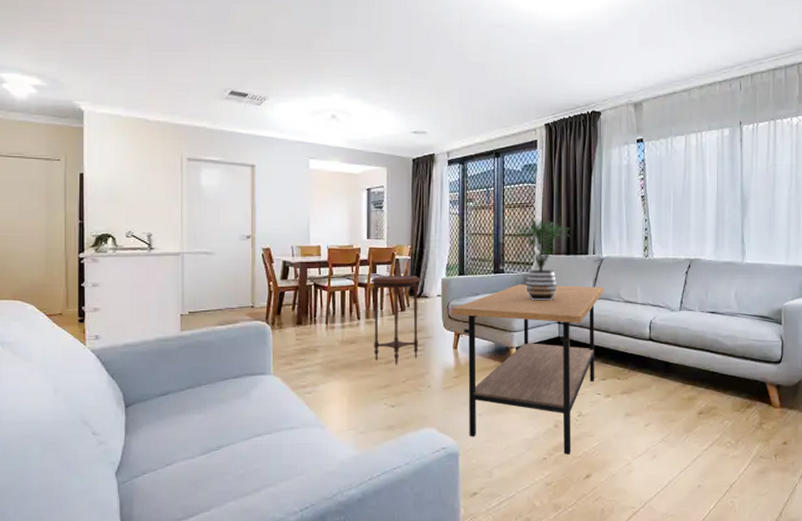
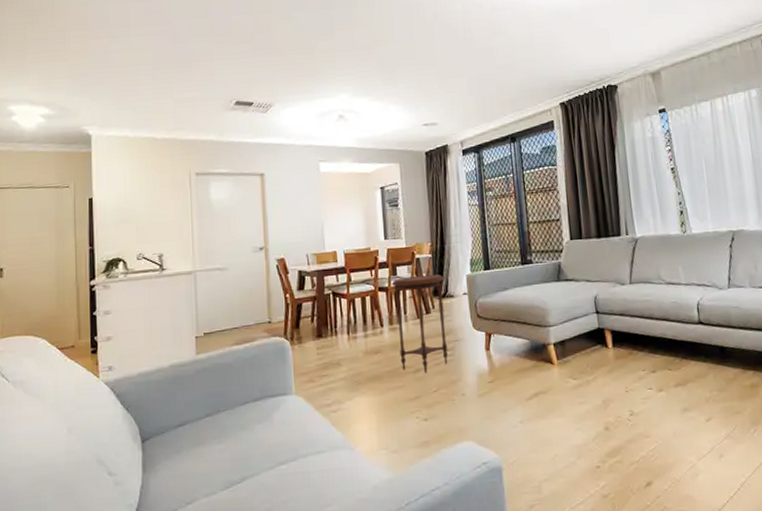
coffee table: present [452,284,604,454] -> none [480,269,644,460]
potted plant: present [512,219,570,301] -> none [537,202,599,291]

